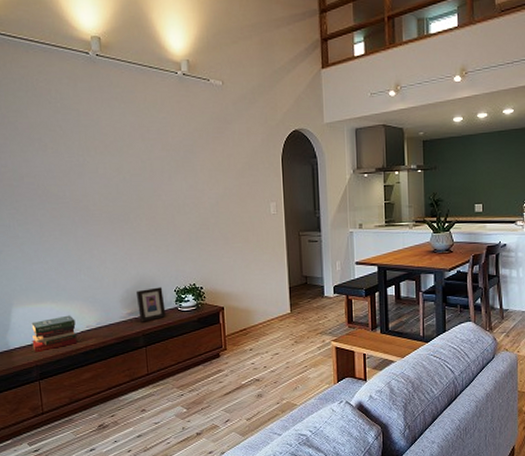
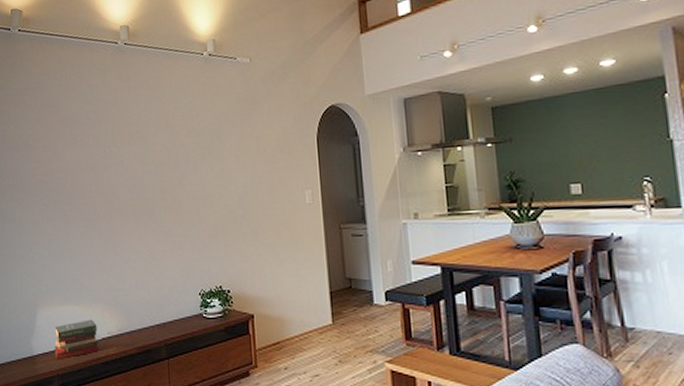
picture frame: present [135,287,166,322] -> none [158,290,190,330]

